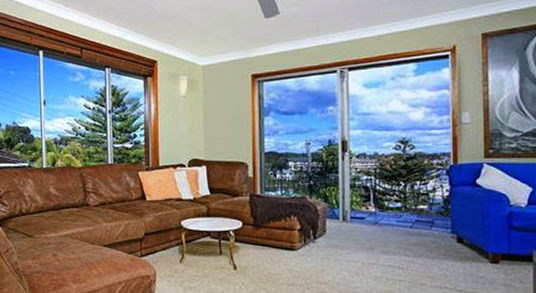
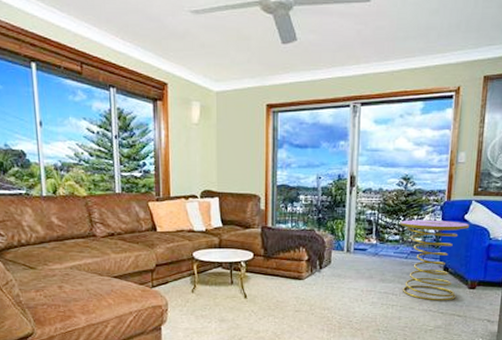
side table: none [401,185,484,277] -> present [400,220,470,301]

